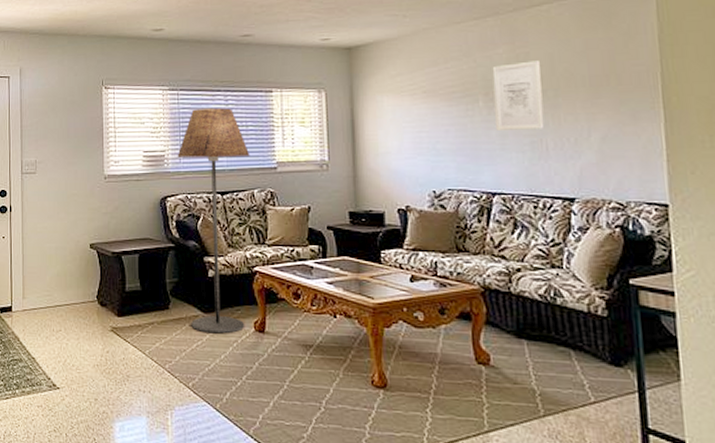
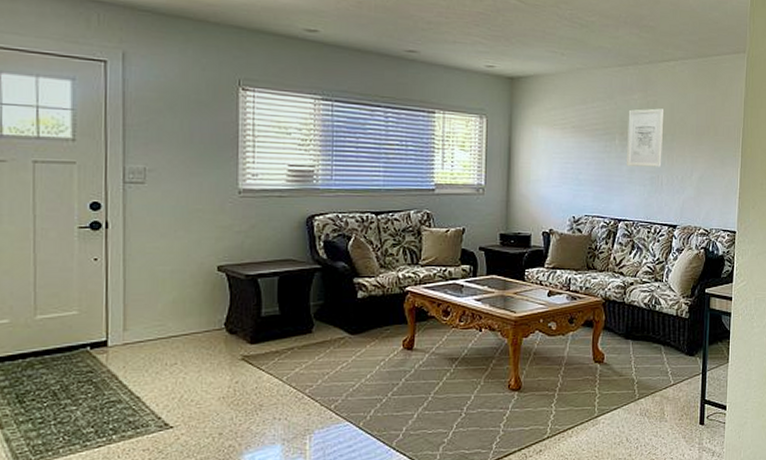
floor lamp: present [177,108,250,334] -> none [328,123,409,354]

